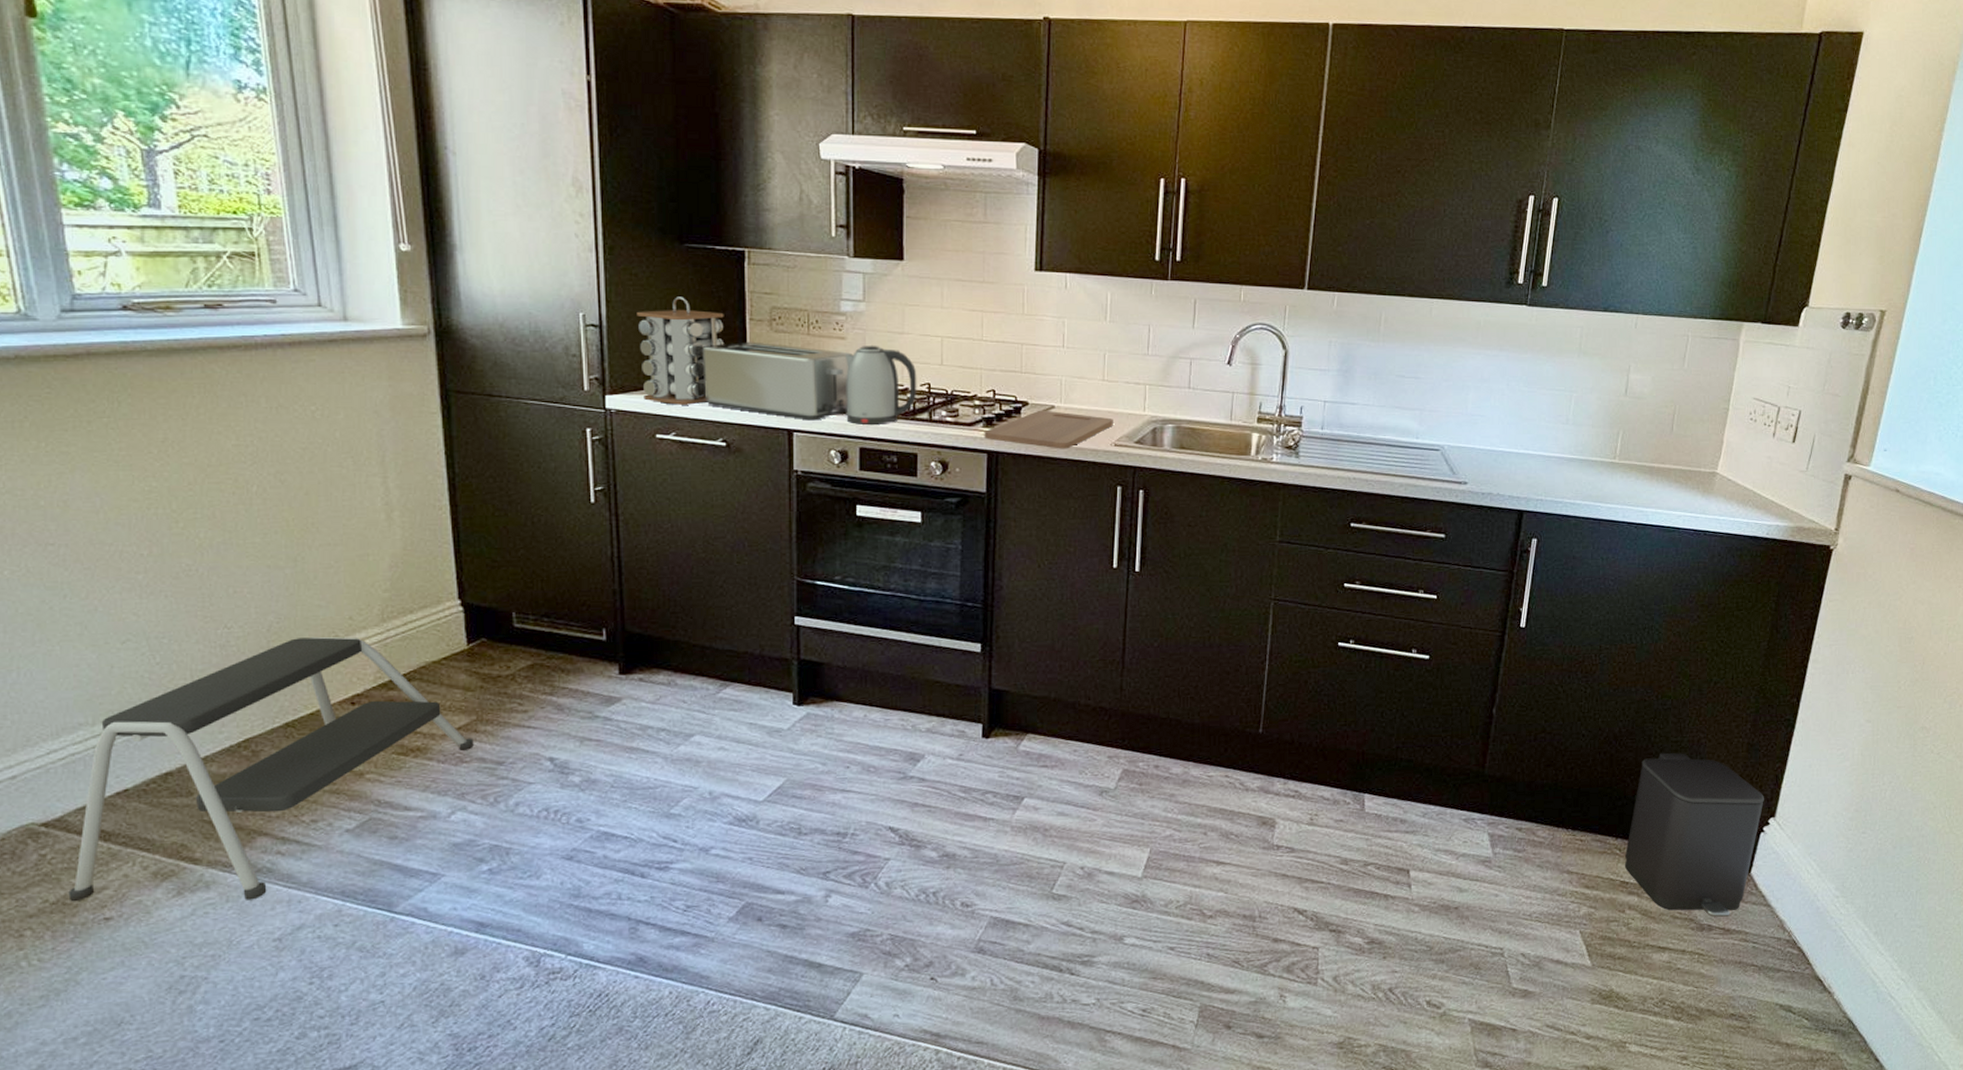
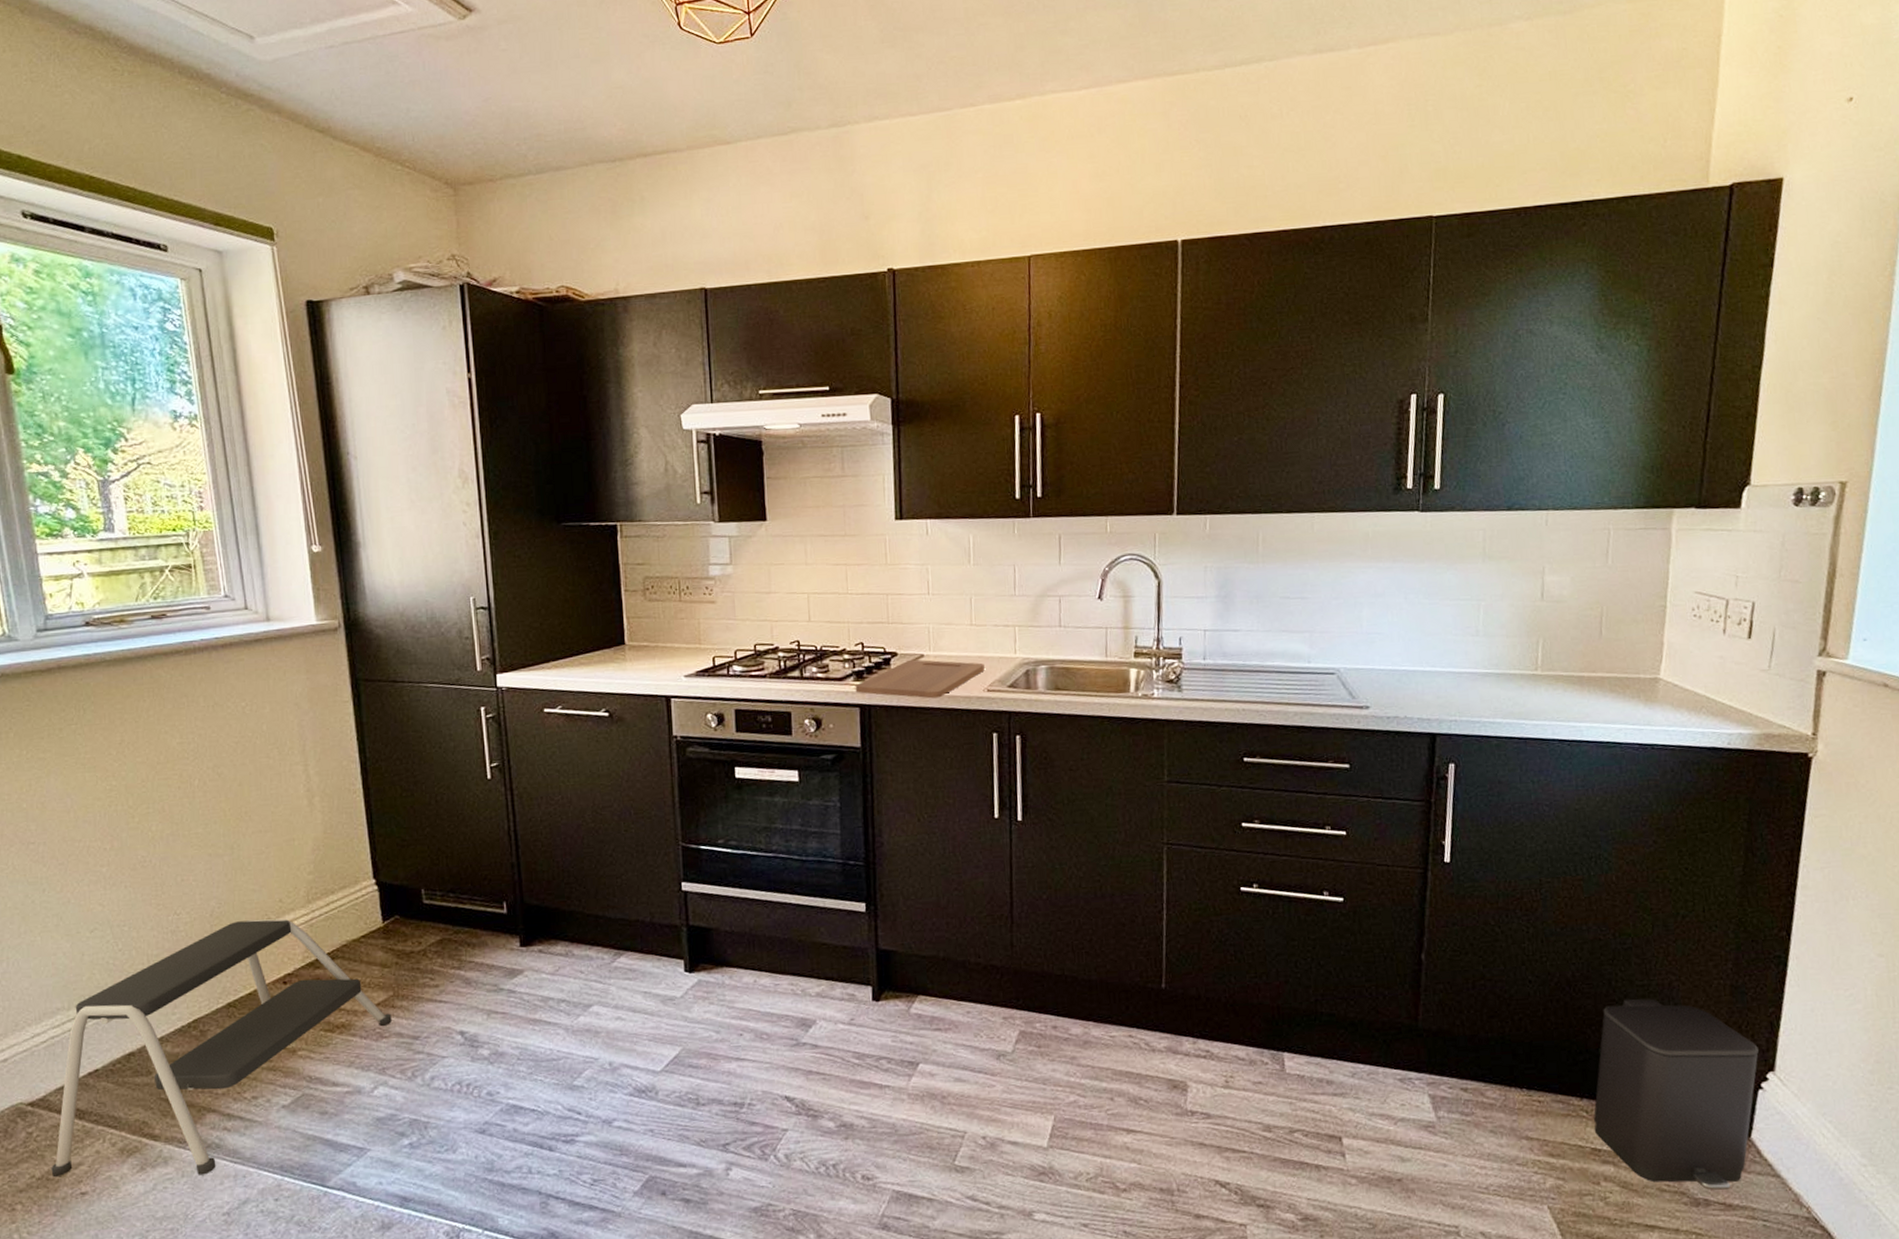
spice rack: present [637,297,725,405] -> none [521,574,603,679]
toaster: present [702,341,852,421] -> none [582,611,723,686]
kettle: present [846,345,917,424] -> none [716,606,787,687]

